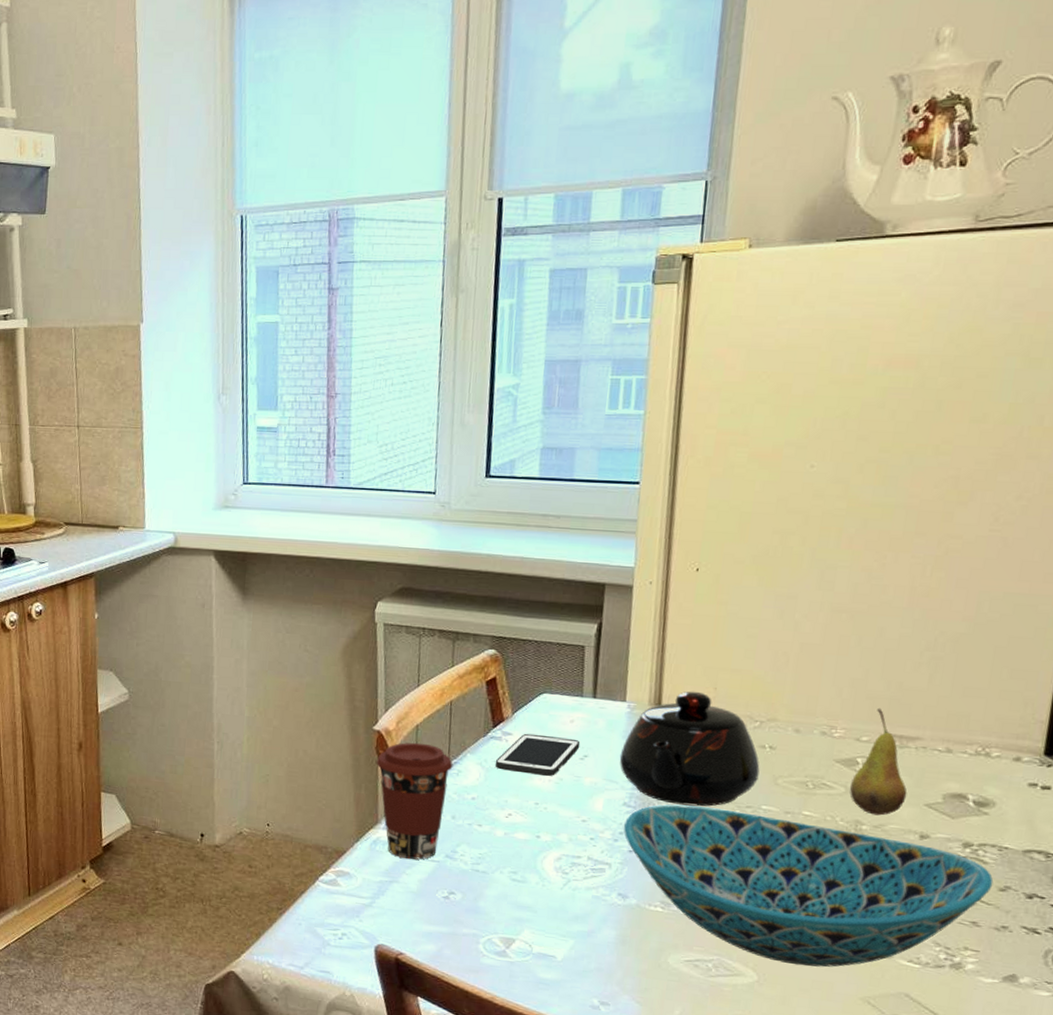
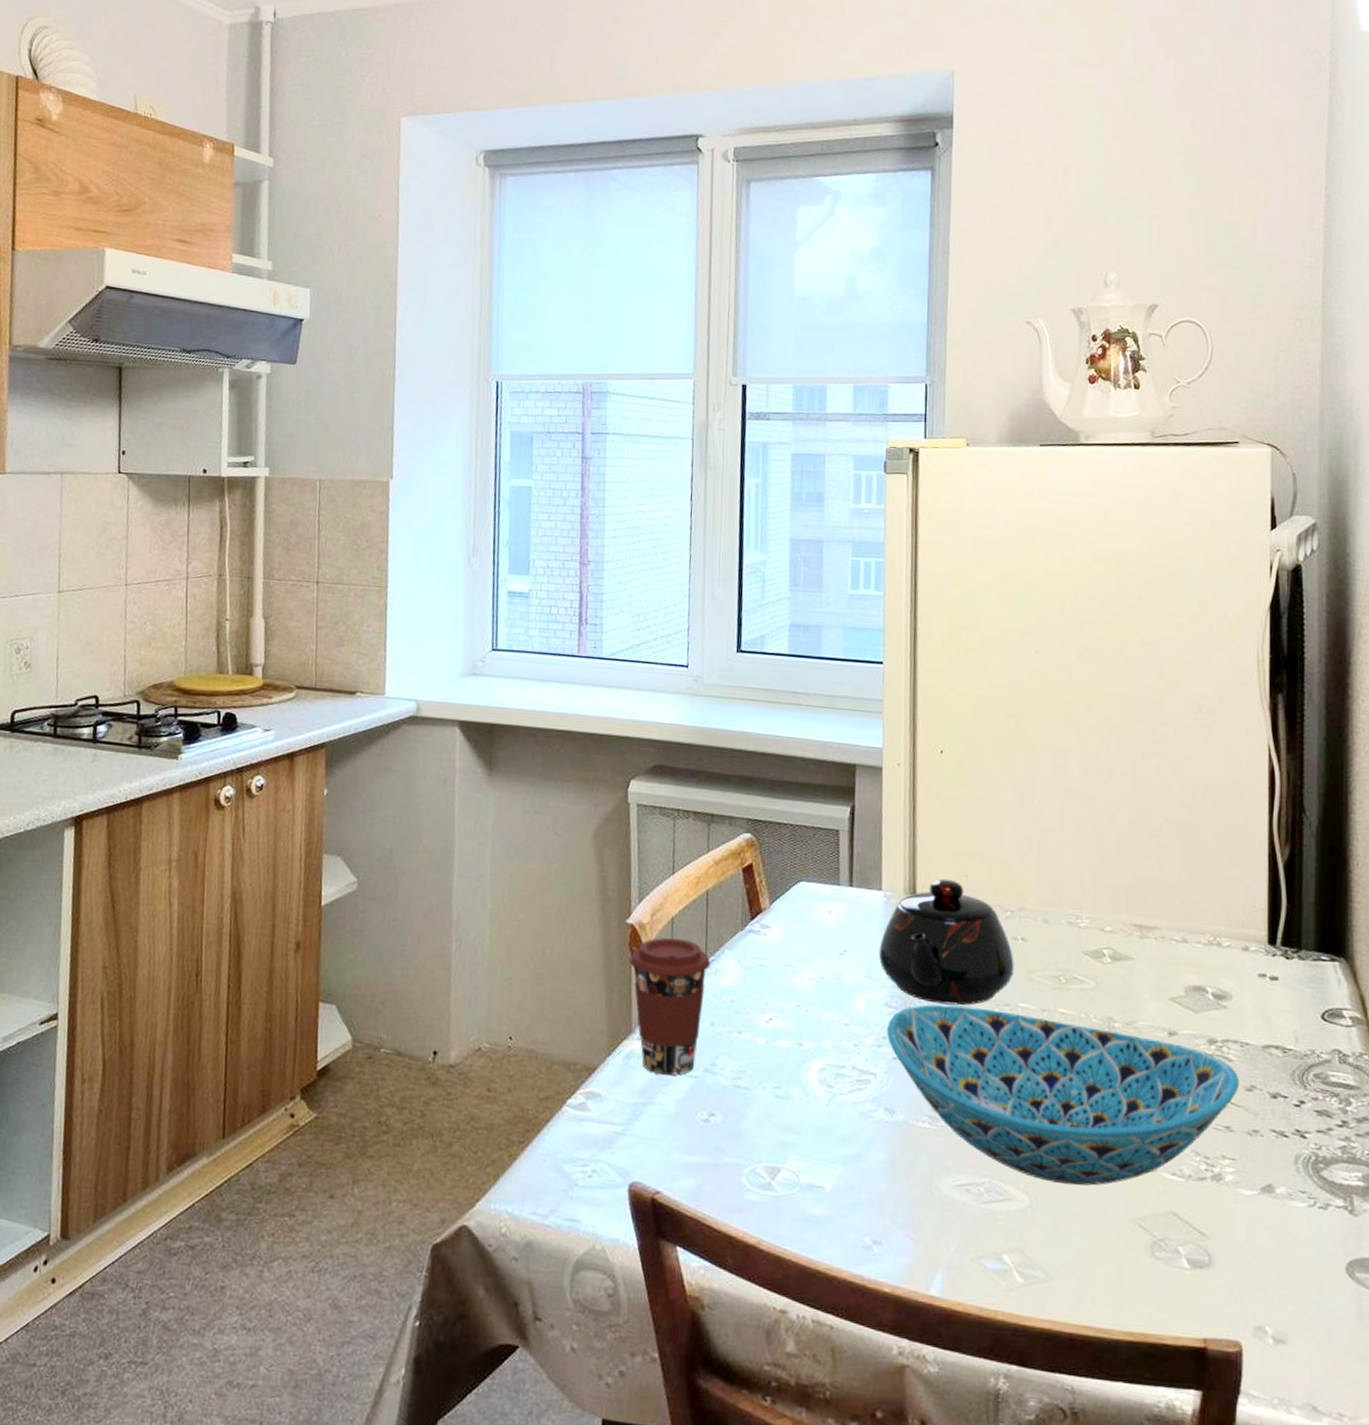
cell phone: present [495,733,581,776] -> none [753,926,839,974]
fruit: present [850,708,907,816] -> none [1100,896,1152,1012]

